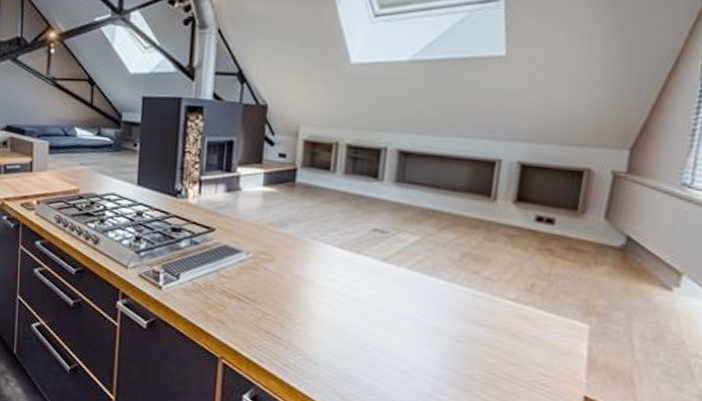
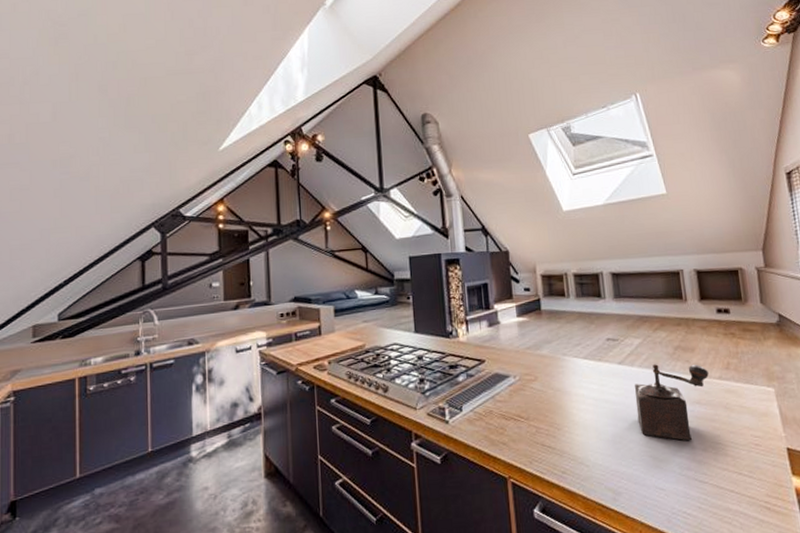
pepper mill: none [391,269,502,364] -> present [634,364,709,441]

